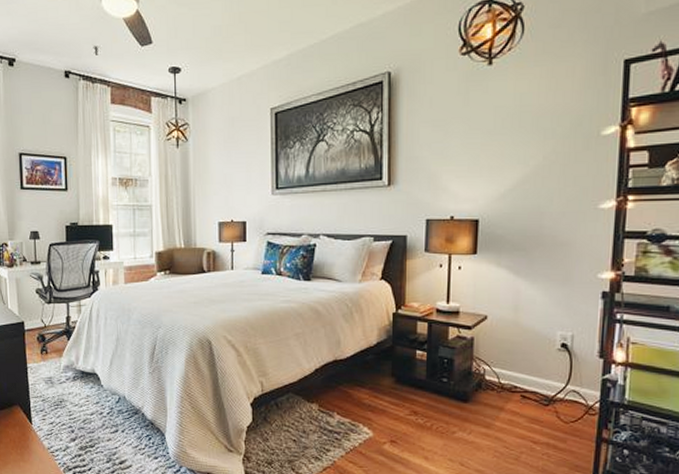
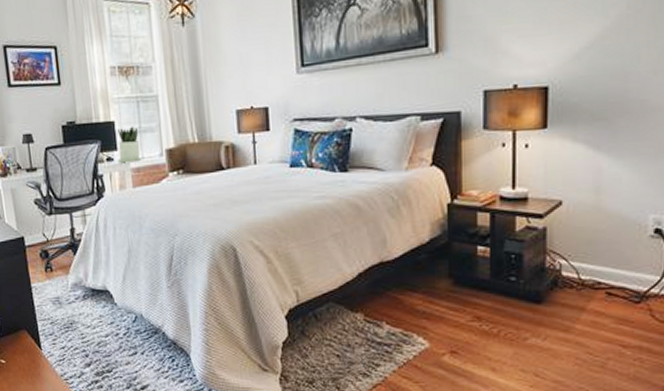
planter: none [113,230,134,262] -> present [118,126,142,163]

